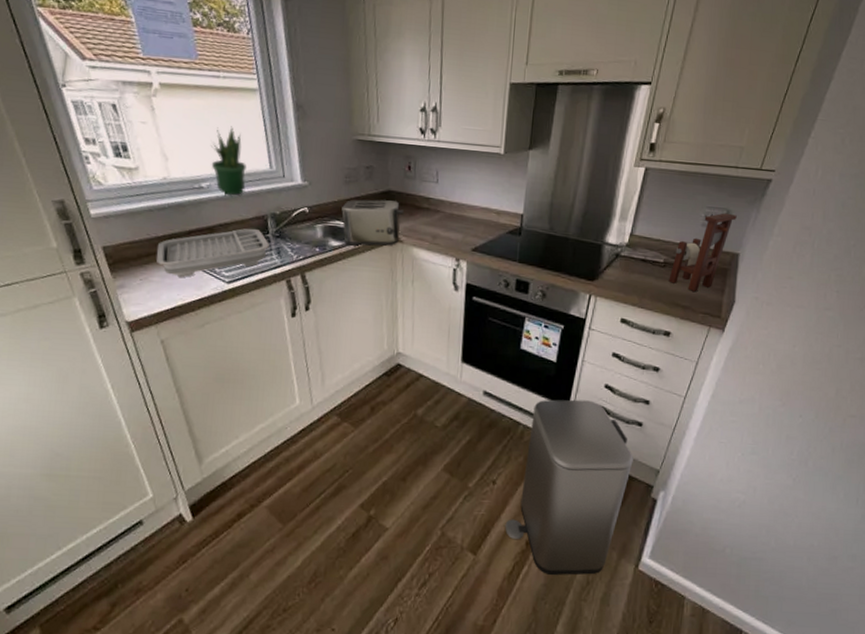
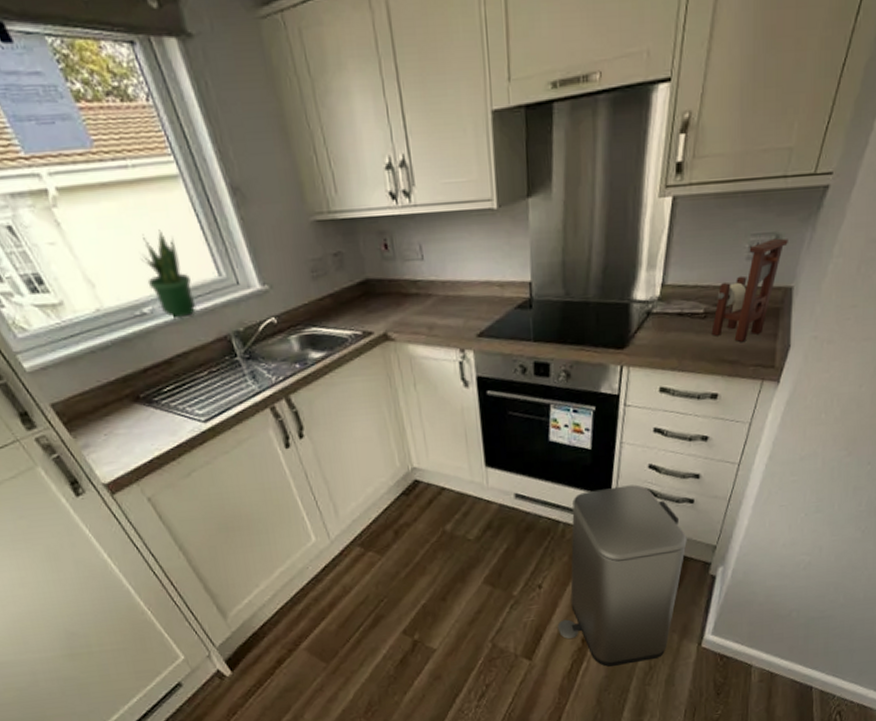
dish rack: present [155,228,269,278] -> none [112,353,241,426]
toaster: present [341,199,404,247] -> none [315,291,391,356]

